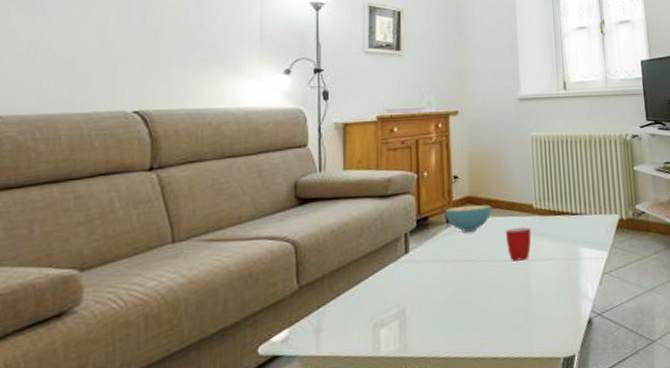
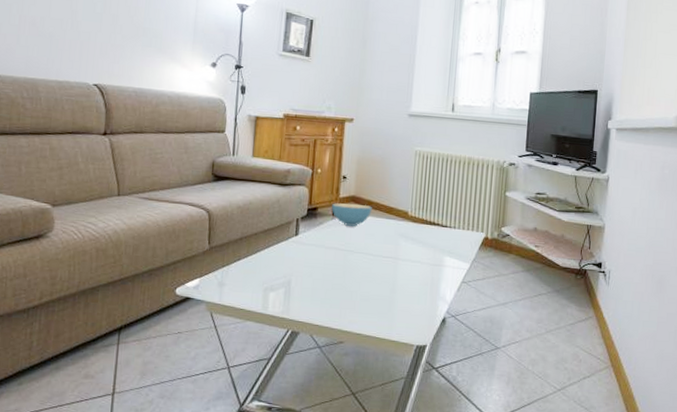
mug: present [505,226,532,261] -> none [381,229,404,259]

